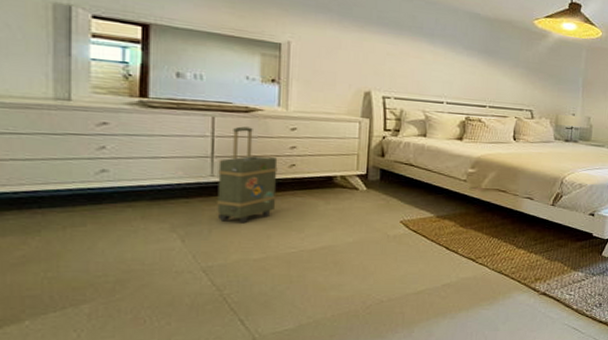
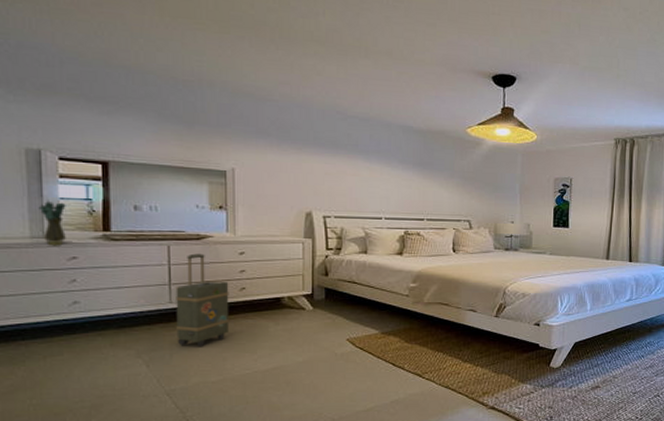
vase: none [65,60,98,110] -> present [38,200,66,246]

